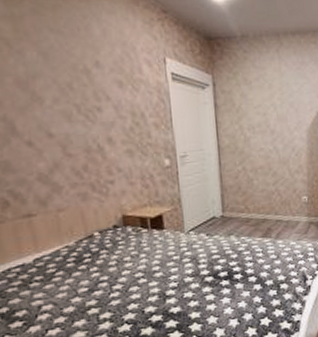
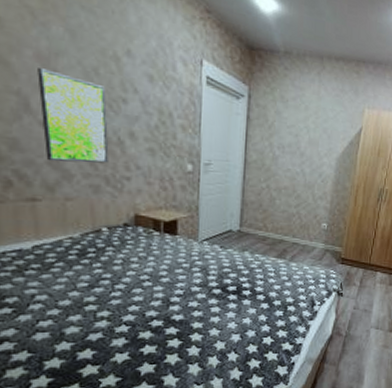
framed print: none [19,93,92,178] -> present [37,68,109,164]

